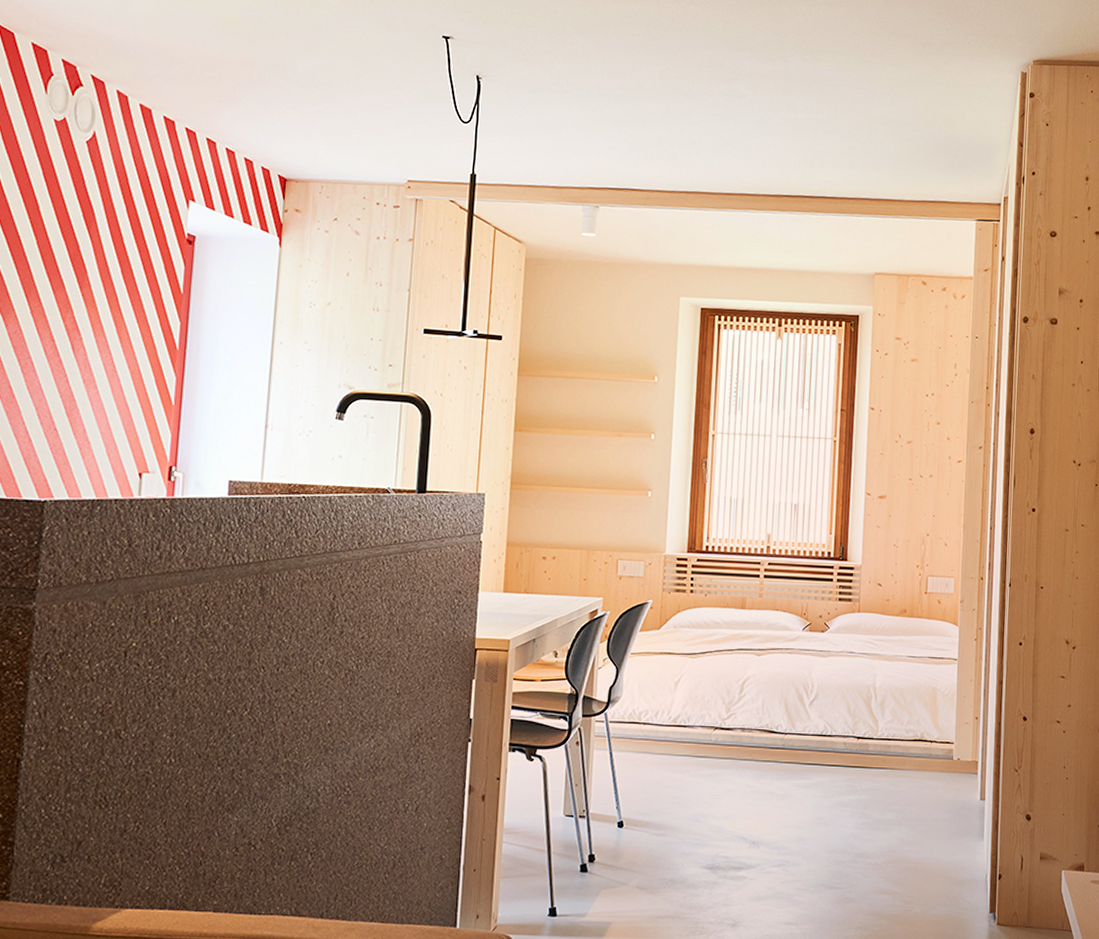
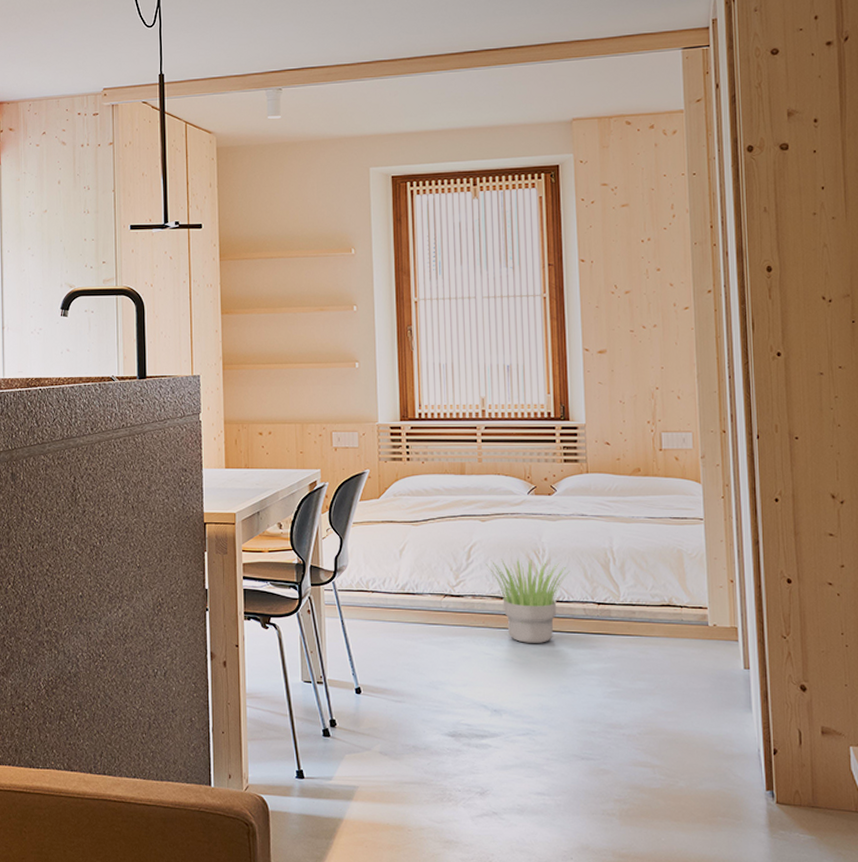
potted plant: none [757,693,836,776] -> present [486,559,571,643]

